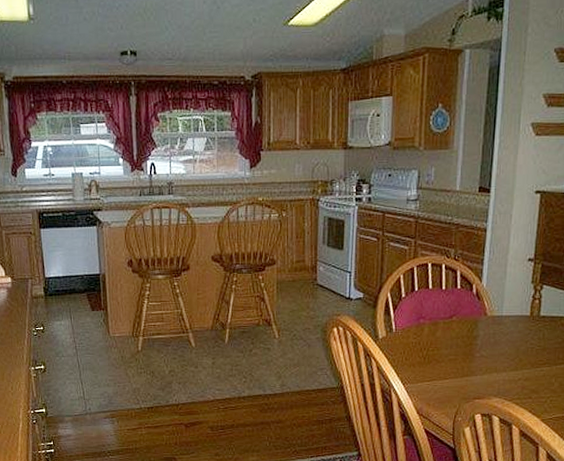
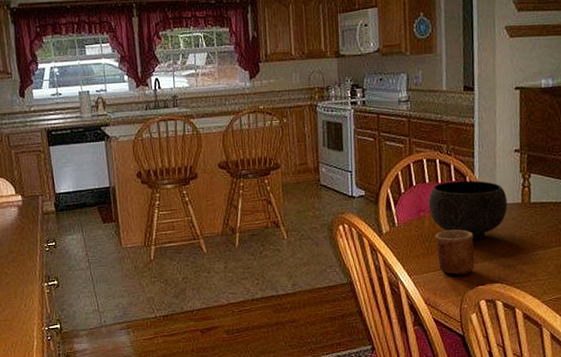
bowl: none [429,288,515,352] -> present [428,180,507,240]
cup: none [433,339,475,387] -> present [435,229,474,276]

